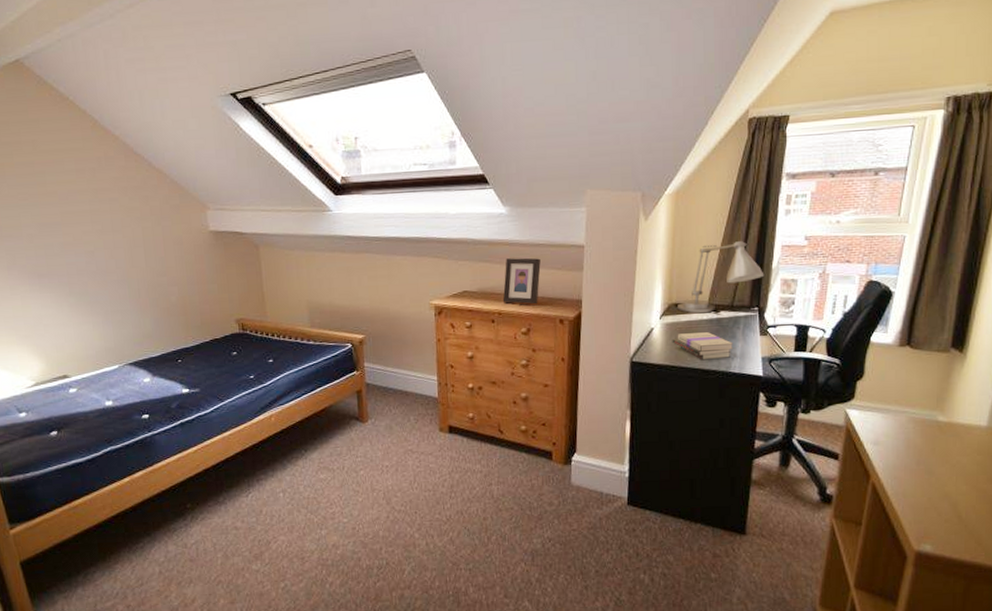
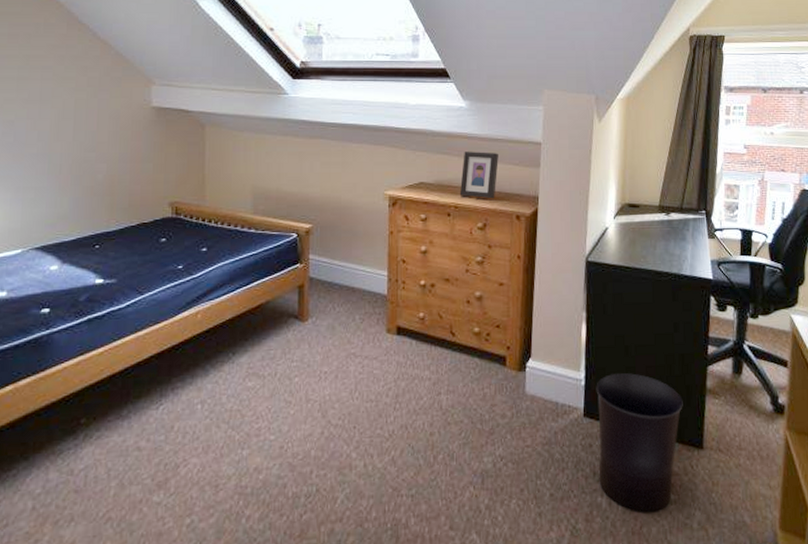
waste bin: none [639,466,727,589] -> present [596,373,683,513]
books: present [672,332,733,361] -> none [626,233,683,262]
desk lamp: present [676,240,765,314] -> none [629,145,710,215]

